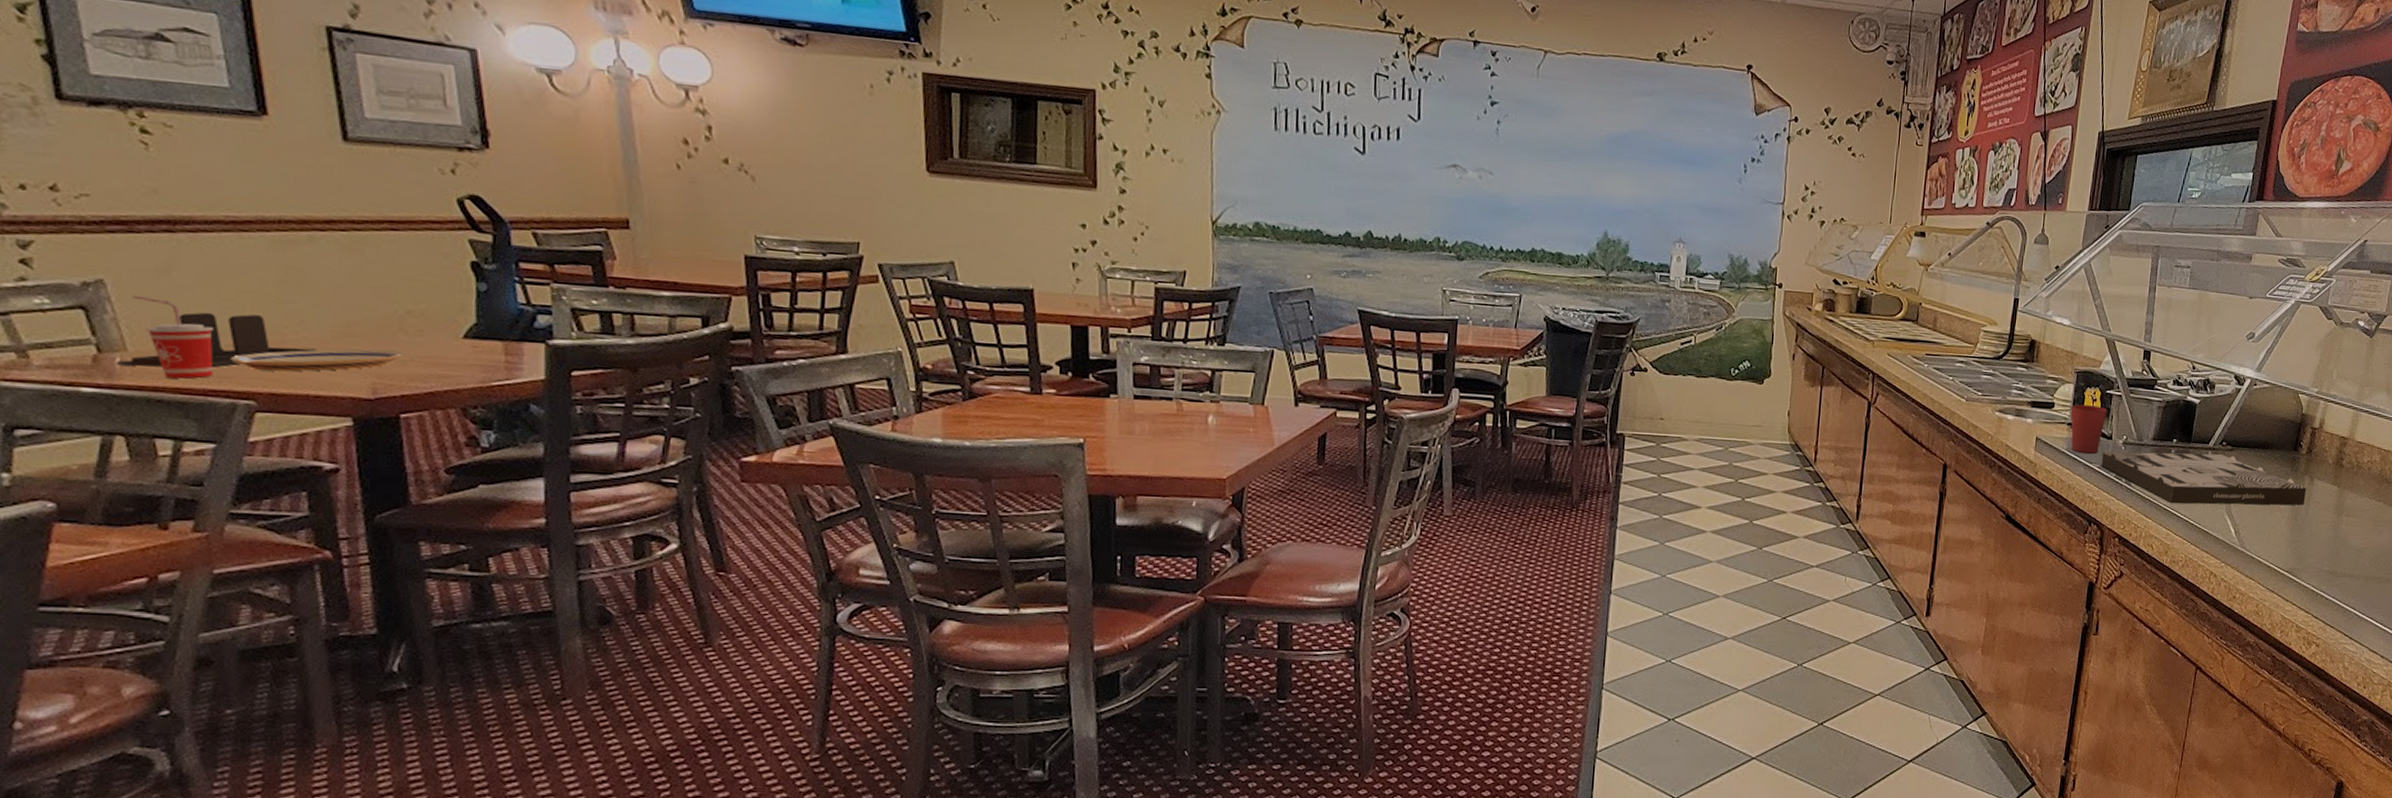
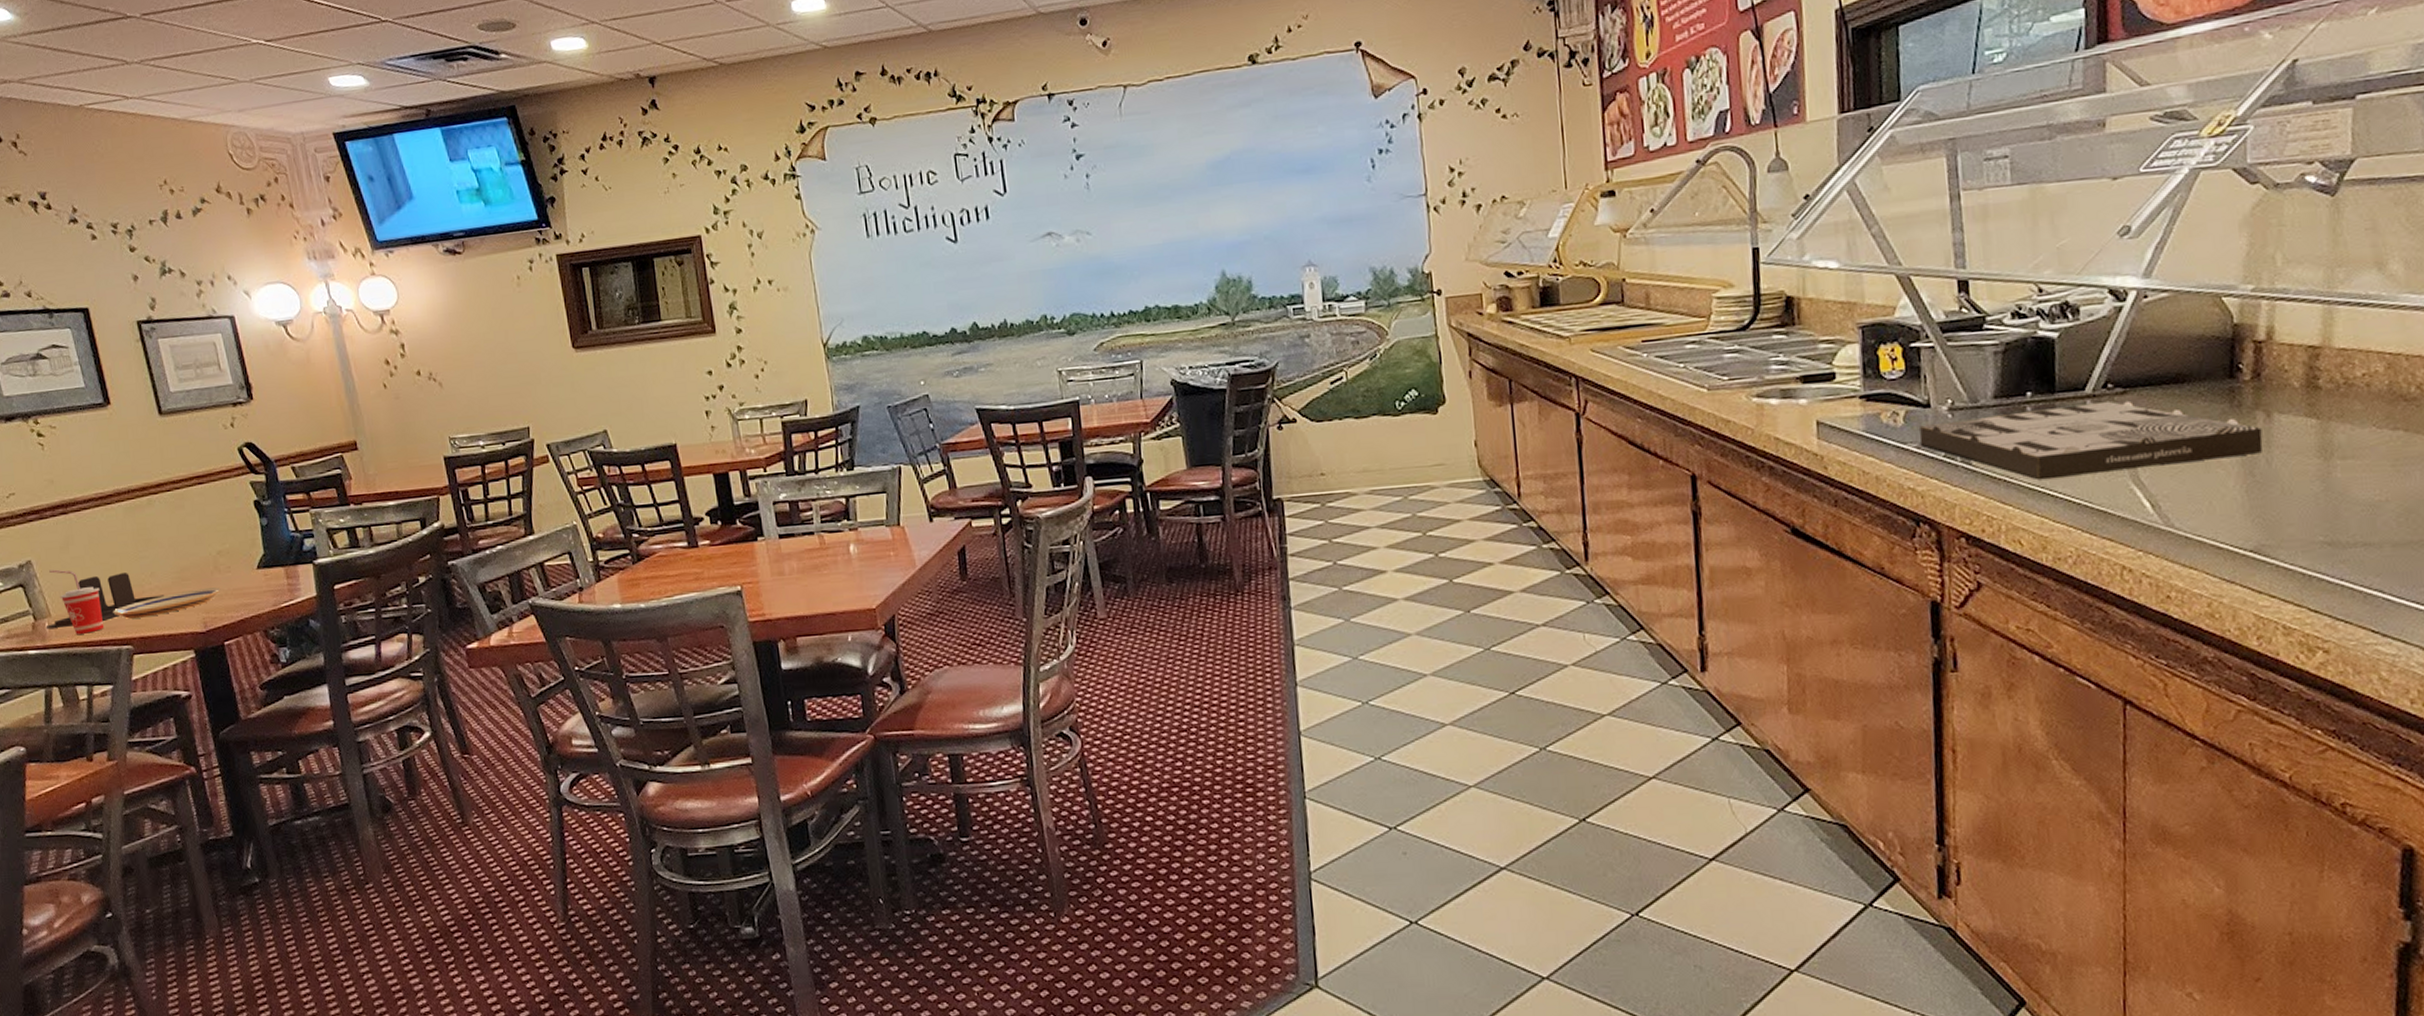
cup: present [2071,404,2108,455] -> none [1862,366,1917,434]

